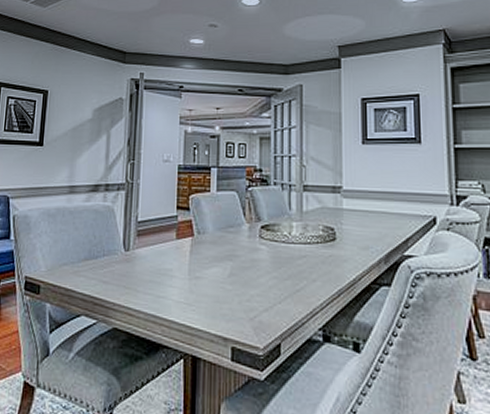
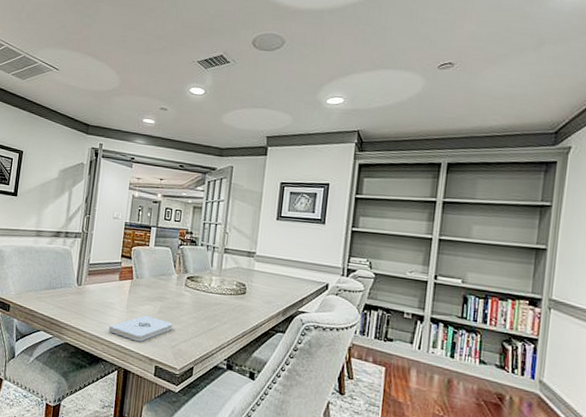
notepad: none [168,280,249,317] -> present [109,315,173,342]

